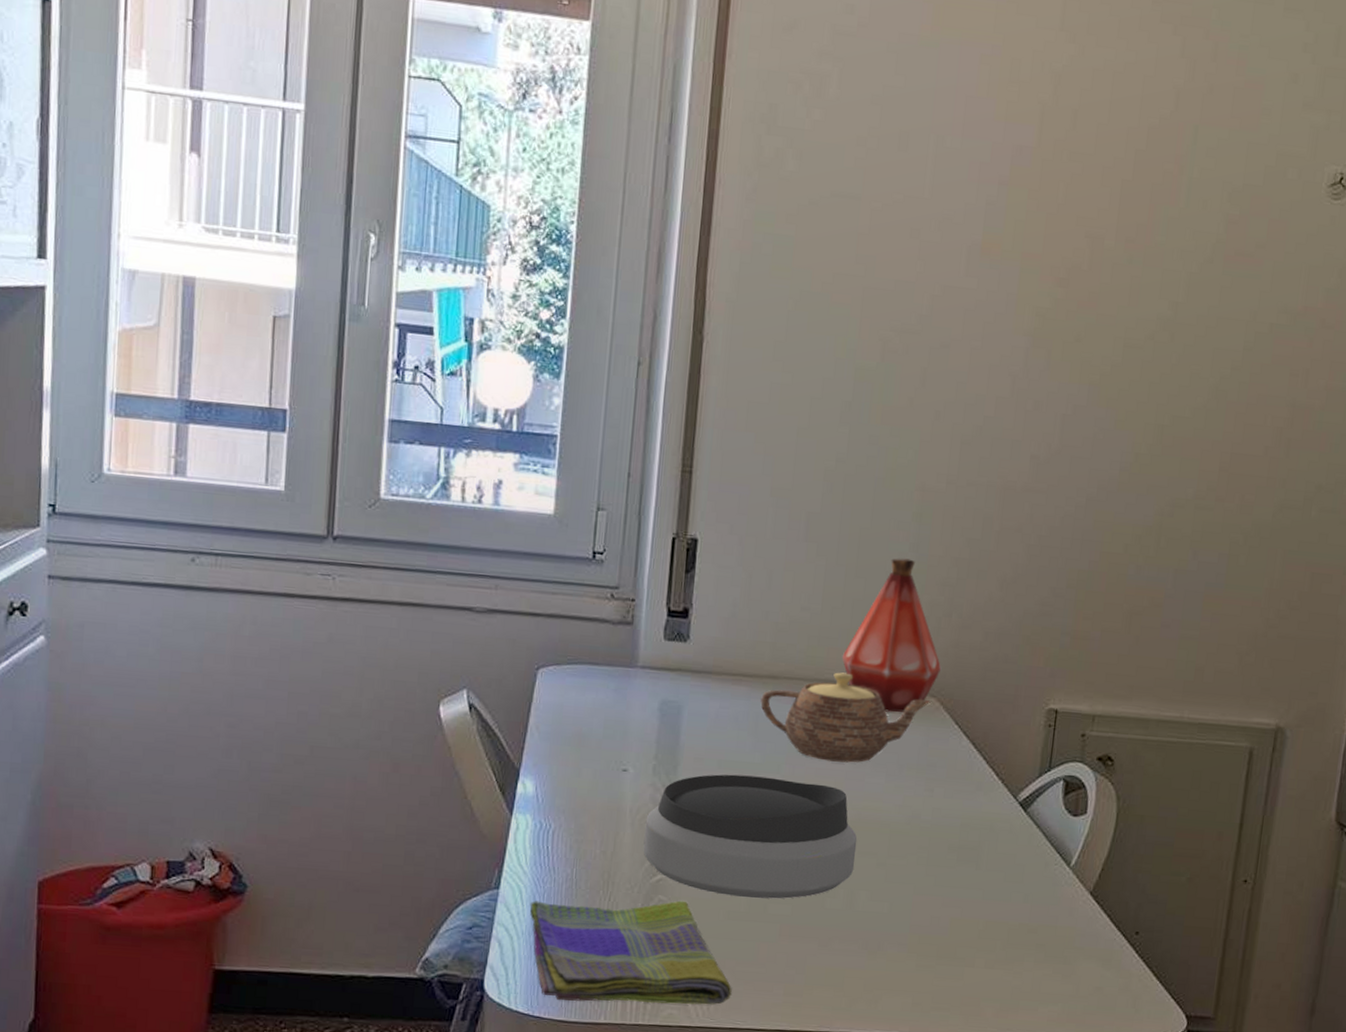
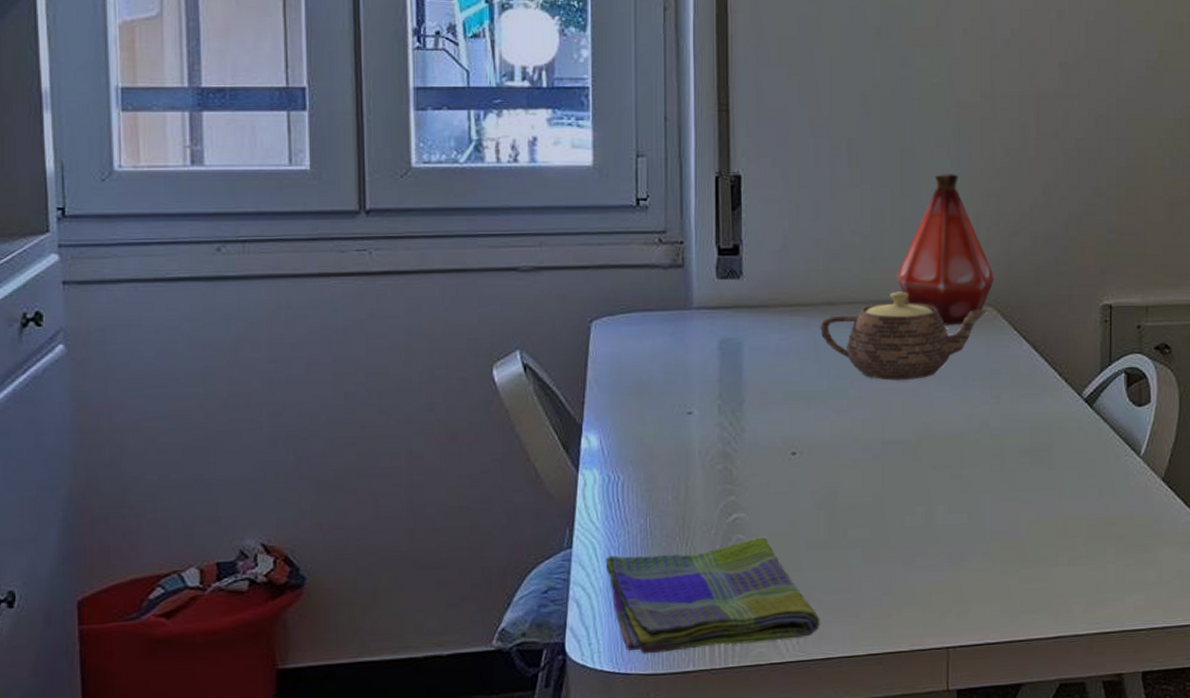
bowl: present [643,774,858,899] -> none [716,403,930,526]

